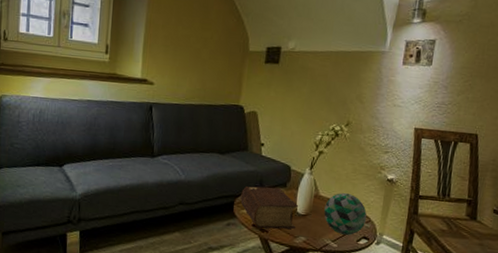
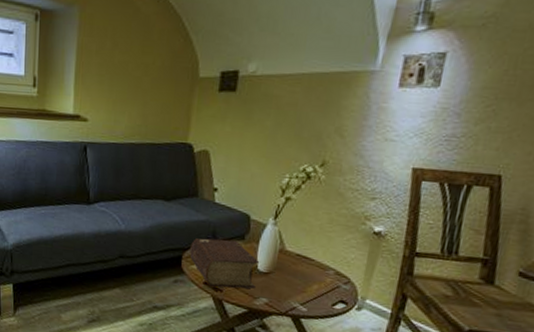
decorative ball: present [324,192,367,235] -> none [291,247,346,298]

